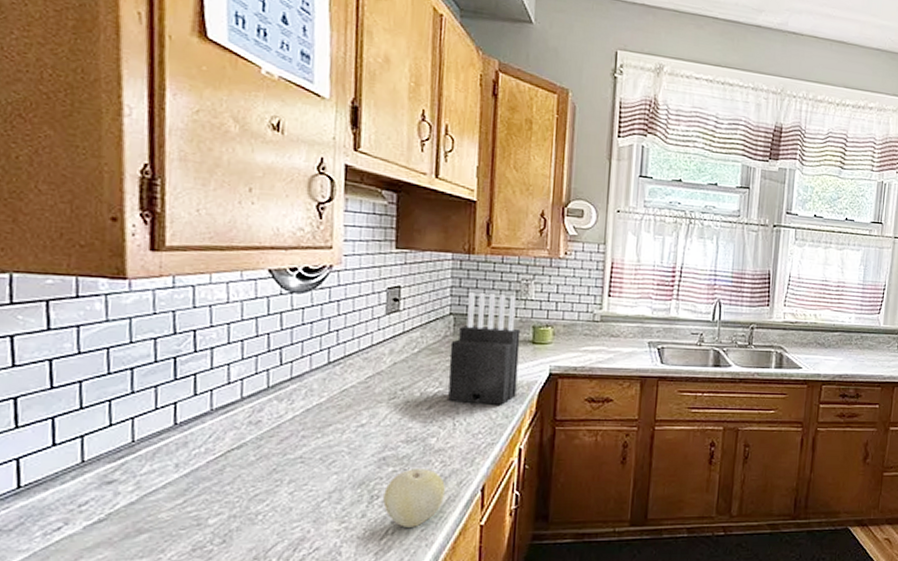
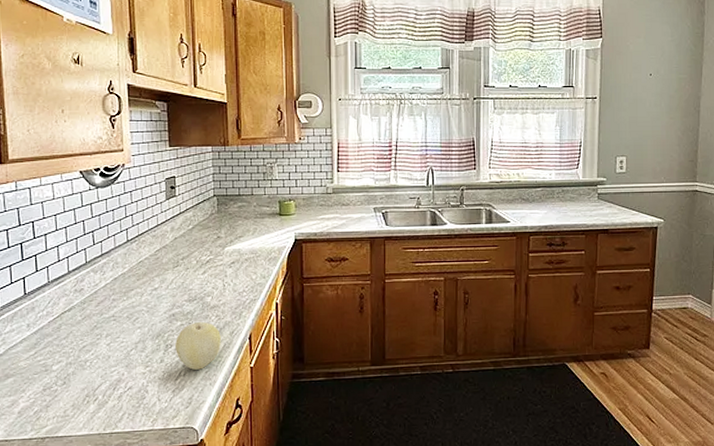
knife block: present [448,292,521,405] -> none [216,177,270,268]

